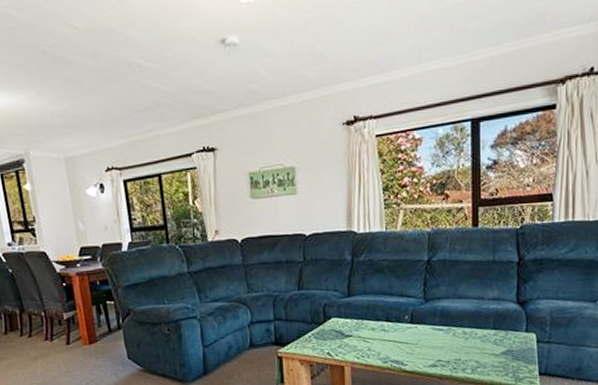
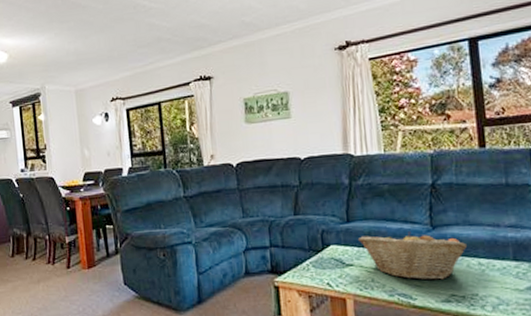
fruit basket: none [358,304,455,348] -> present [359,231,468,281]

